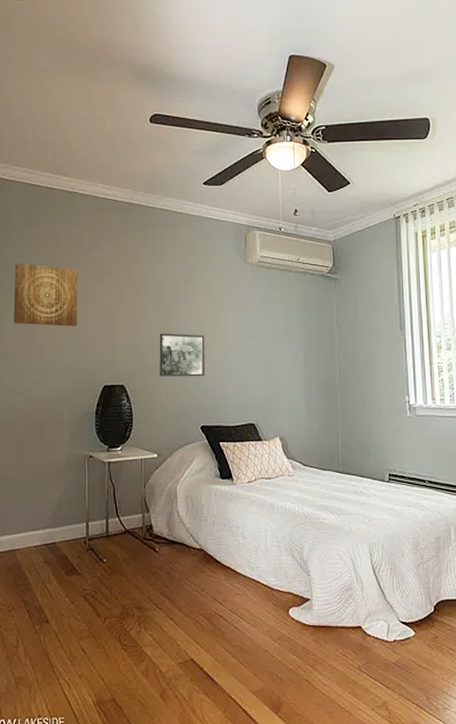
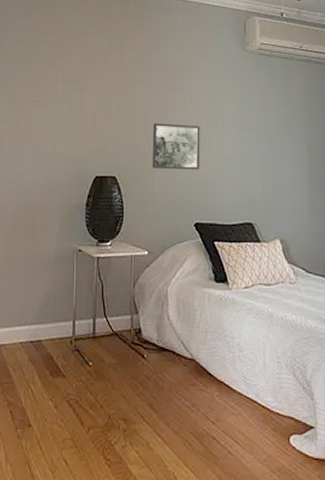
wall art: present [13,262,78,327] -> none [9,50,73,115]

